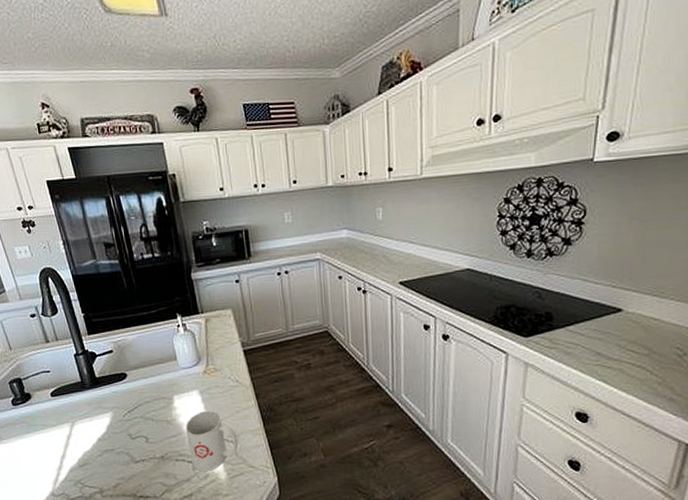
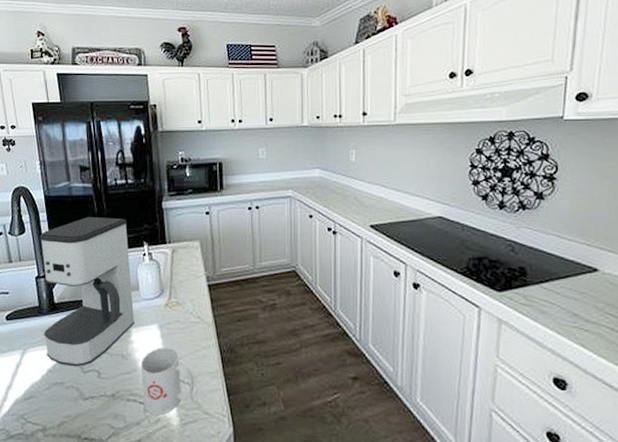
coffee maker: none [73,292,176,435] -> present [40,216,135,367]

